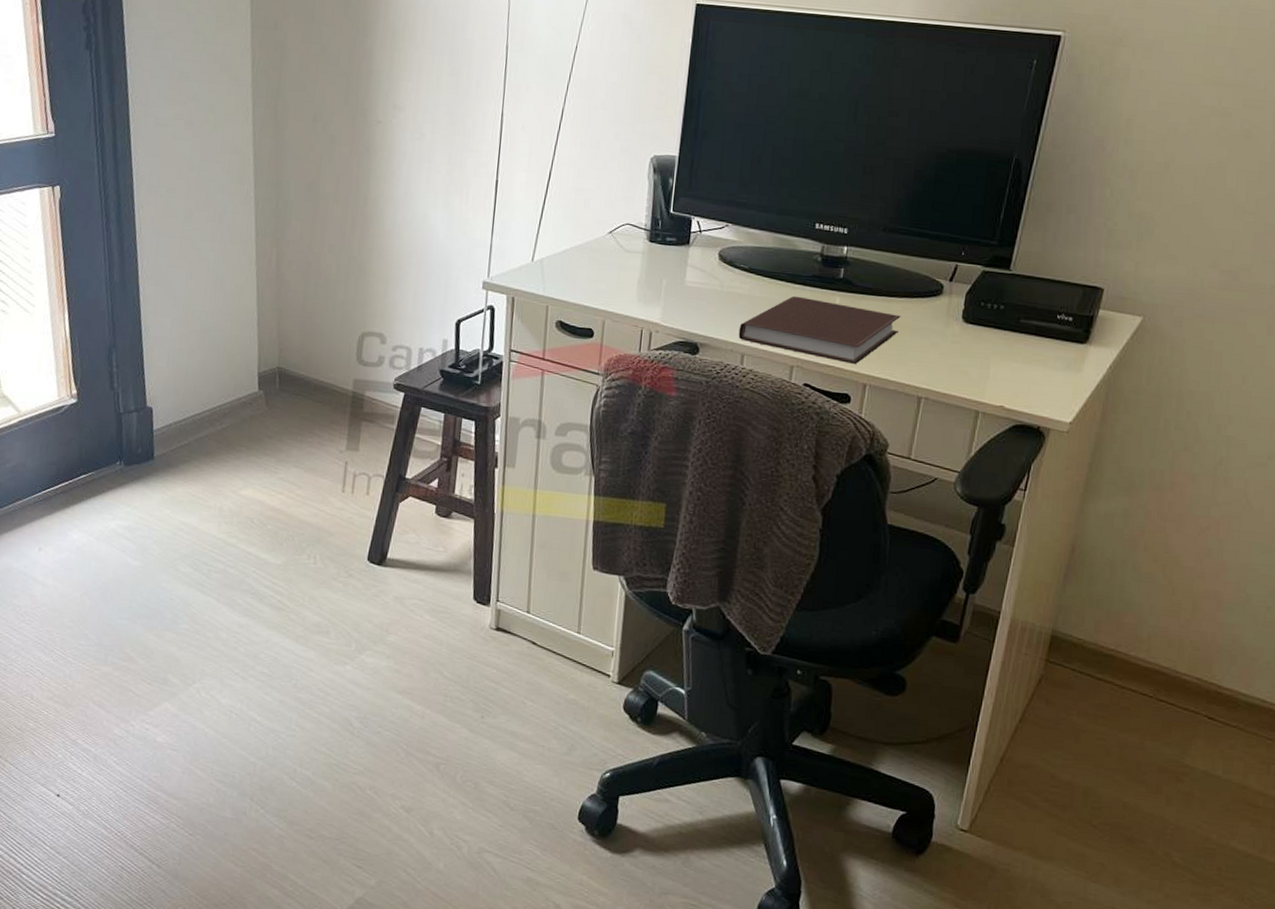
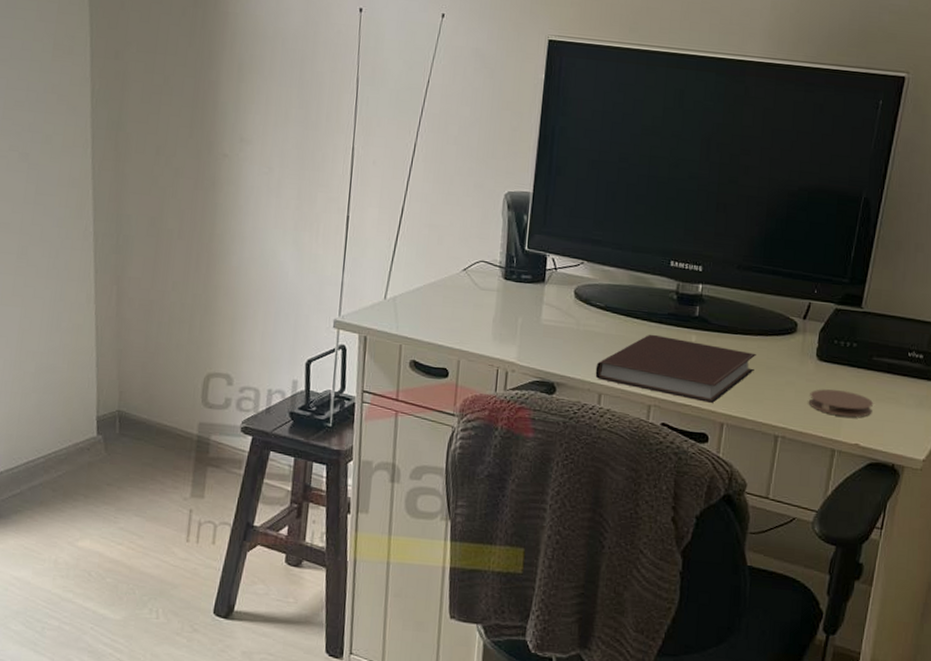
coaster: none [953,351,1020,379] -> present [808,389,874,417]

